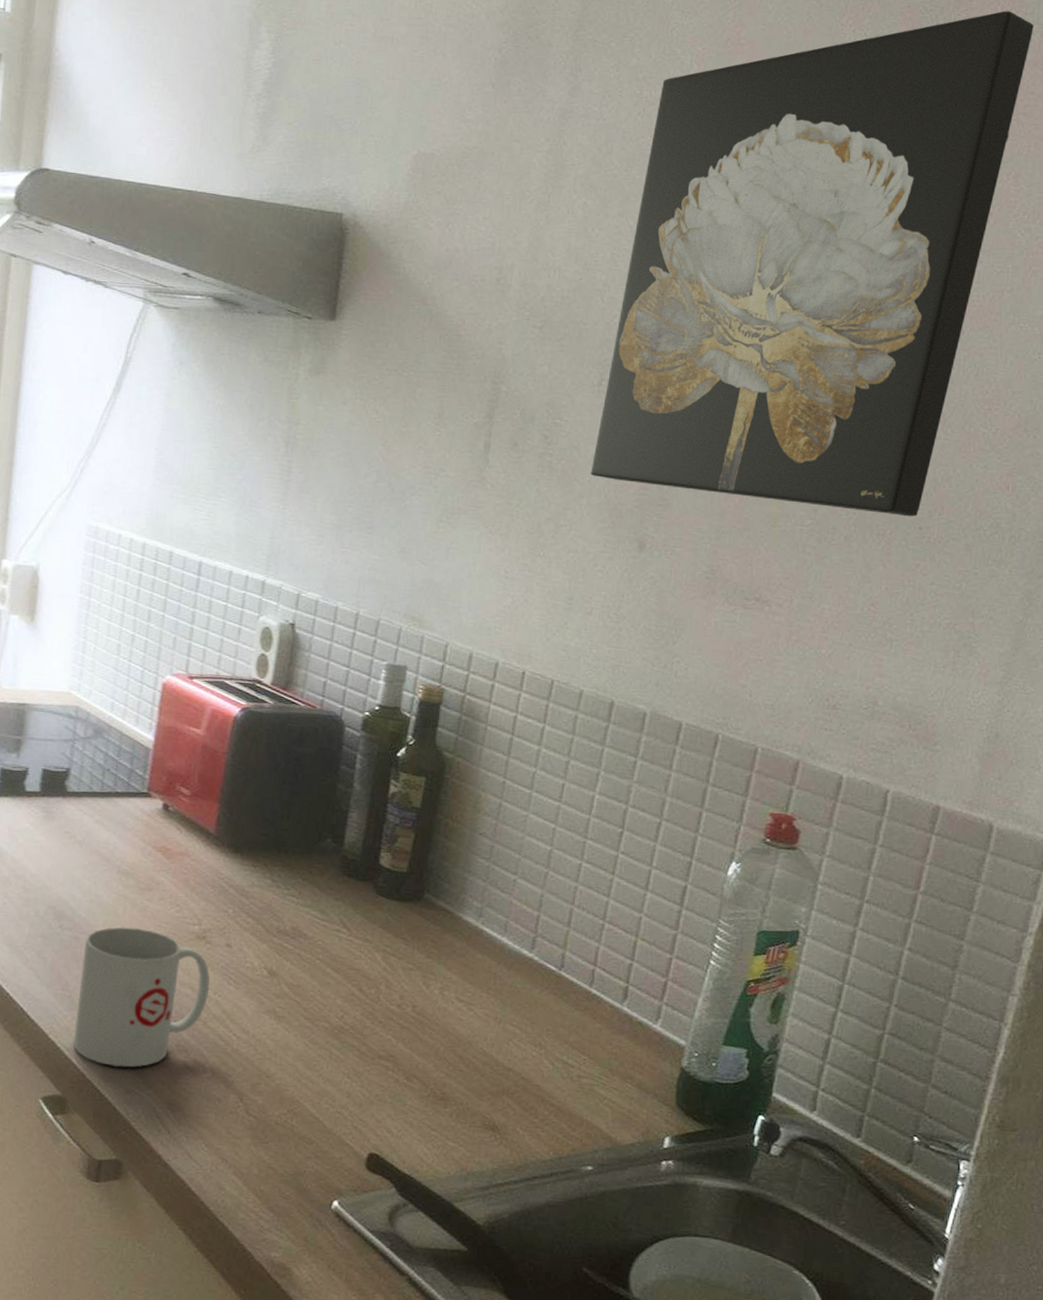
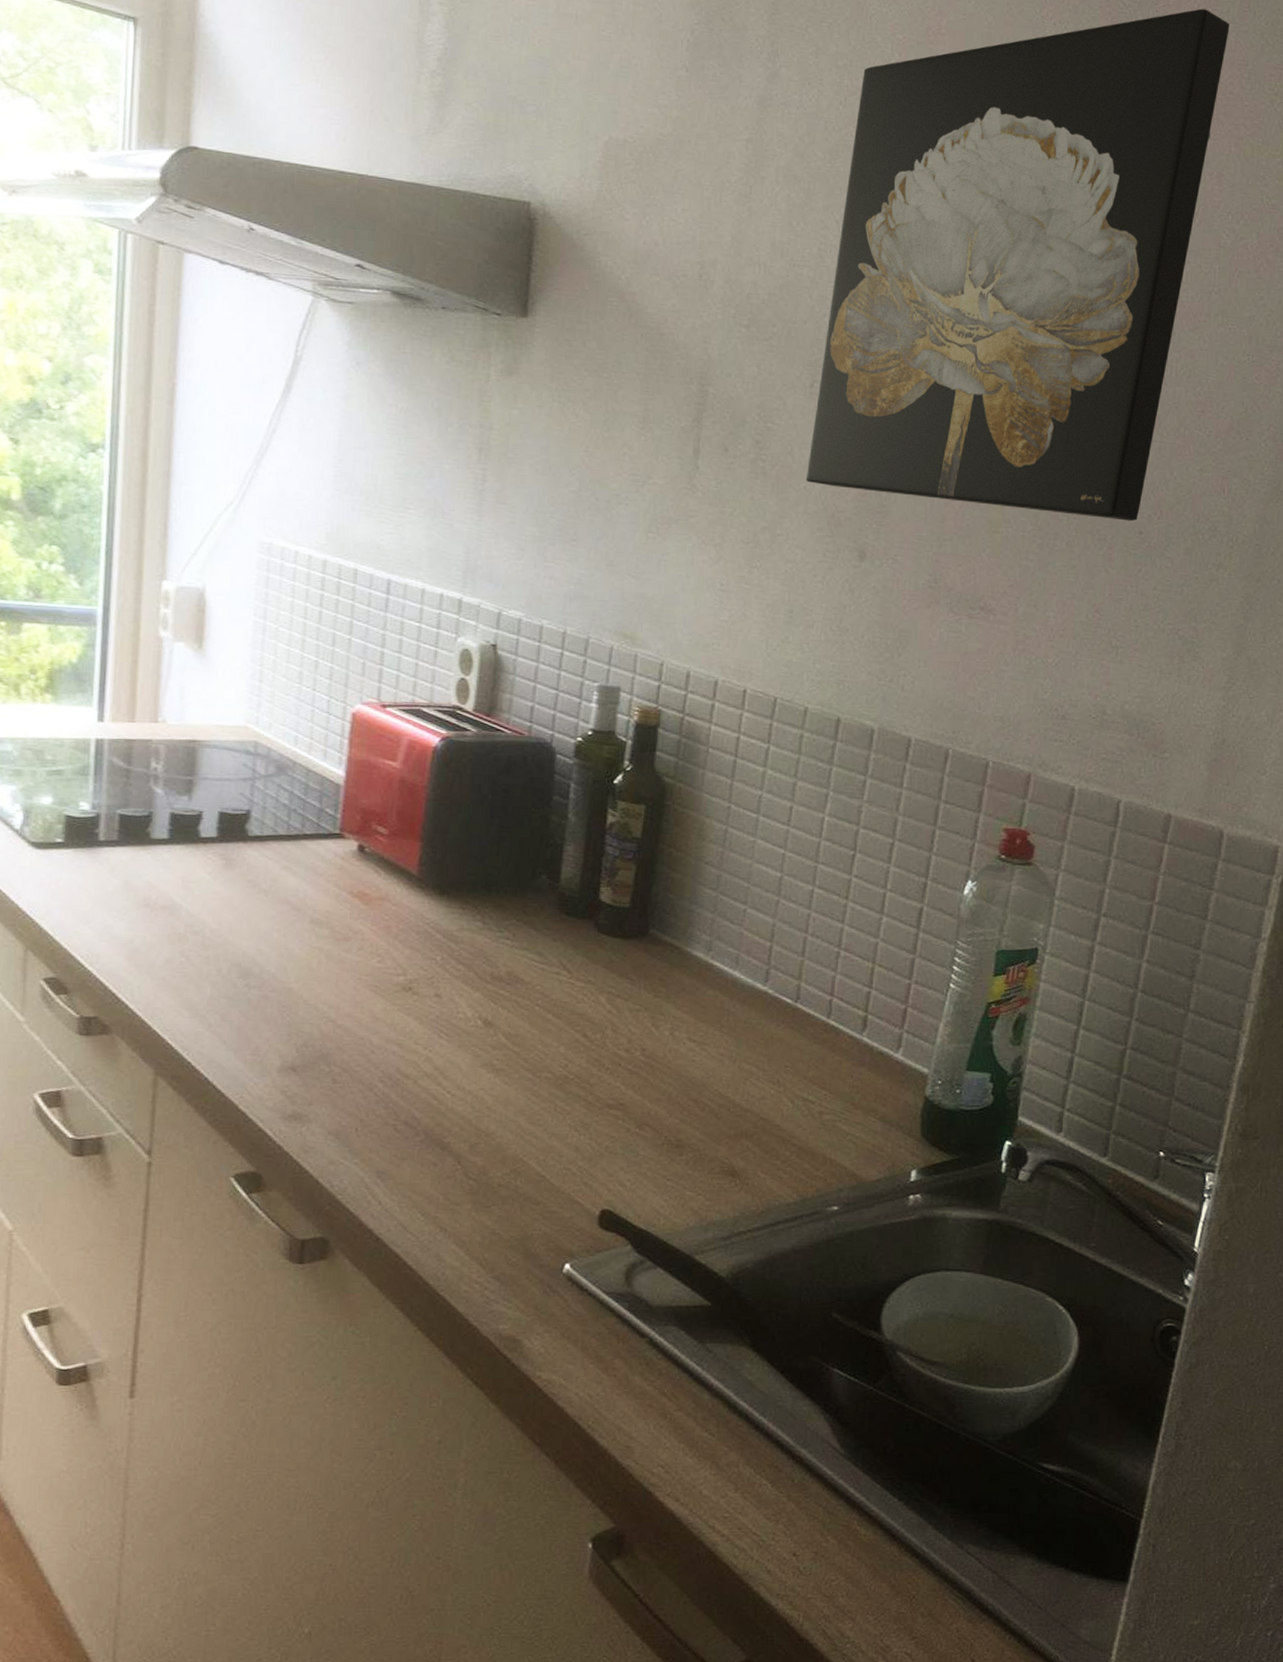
mug: present [73,927,210,1068] -> none [267,982,419,1136]

